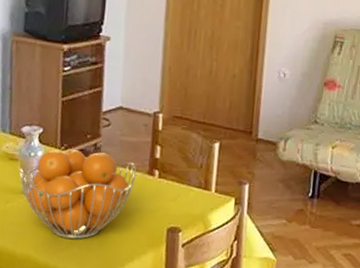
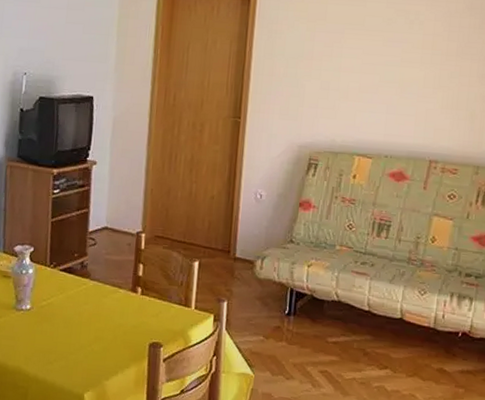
fruit basket: present [19,148,137,239] -> none [11,266,121,353]

